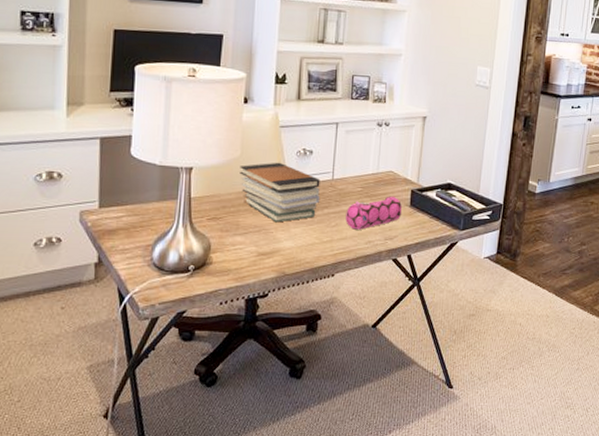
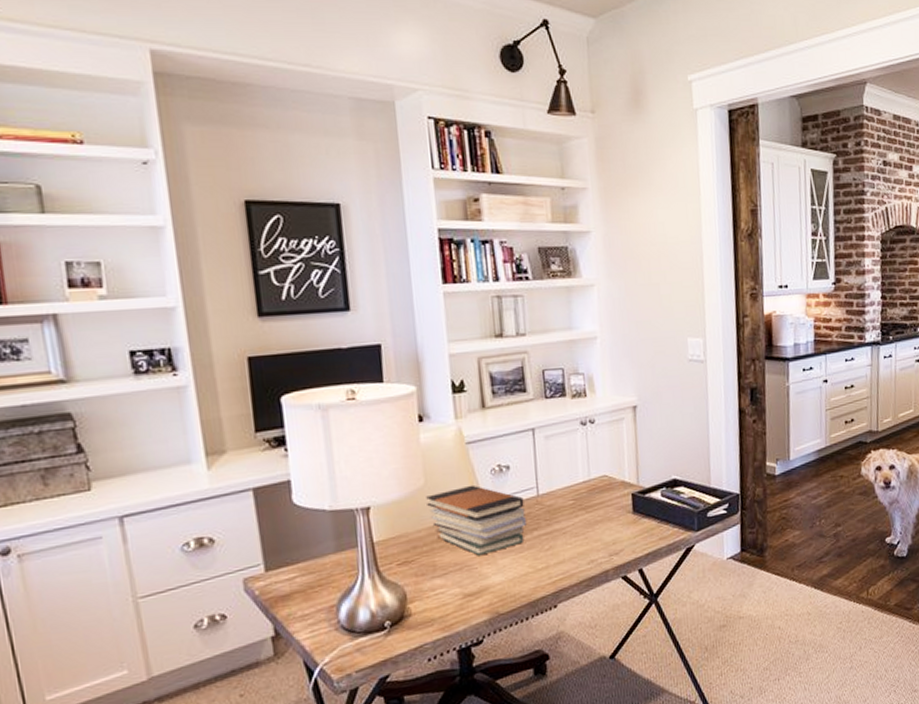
pencil case: present [345,196,403,230] -> none [559,504,625,550]

